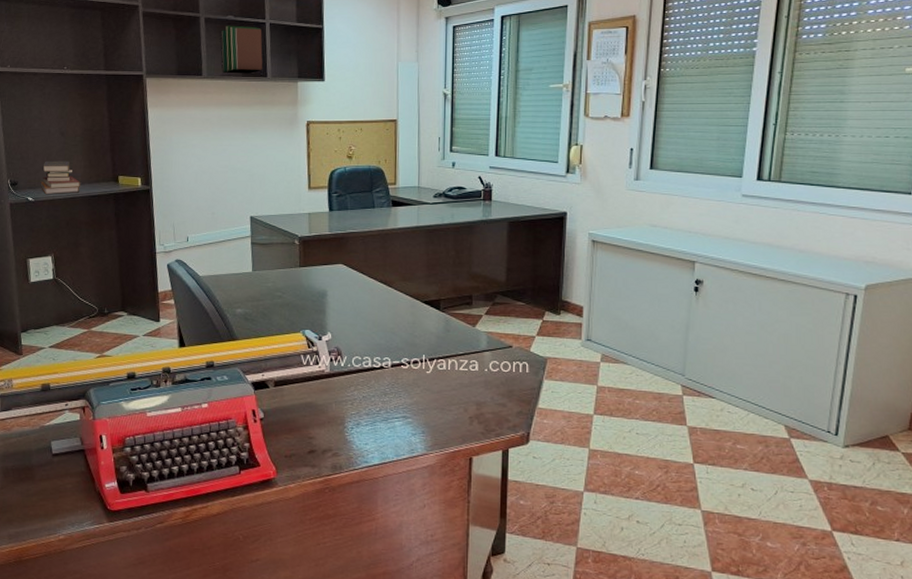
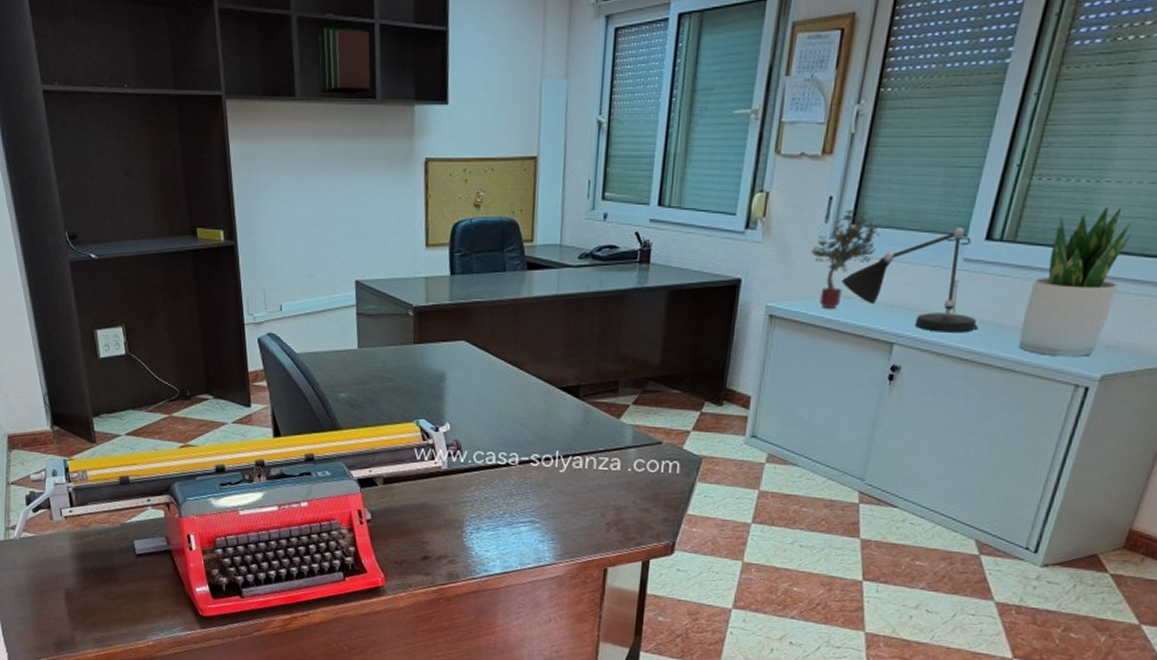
books: present [40,161,81,195] -> none [104,208,152,251]
potted tree: none [621,158,673,235] -> present [811,210,880,309]
desk lamp: none [647,171,761,253] -> present [841,228,979,333]
planter: none [795,154,870,271] -> present [1018,206,1132,358]

